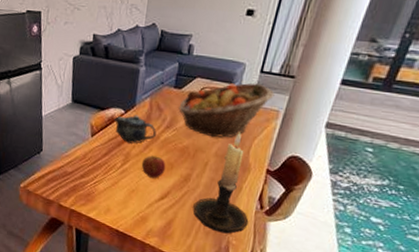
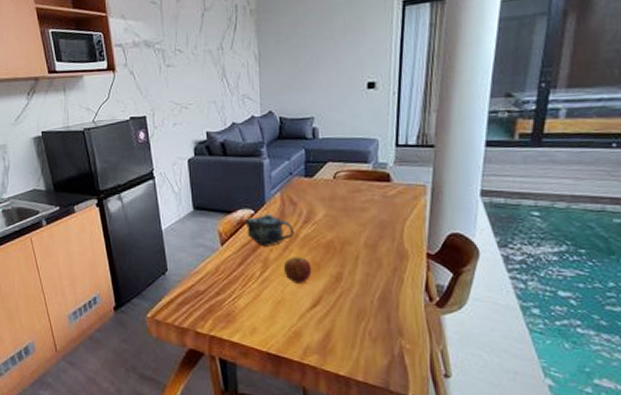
fruit basket: present [178,83,275,138] -> none [314,158,417,226]
candle holder: present [193,132,249,234] -> none [352,215,420,337]

